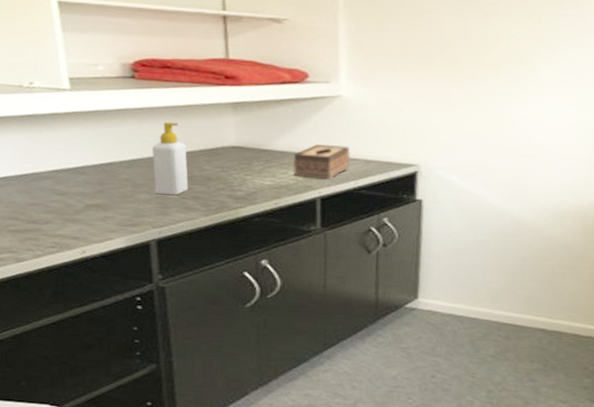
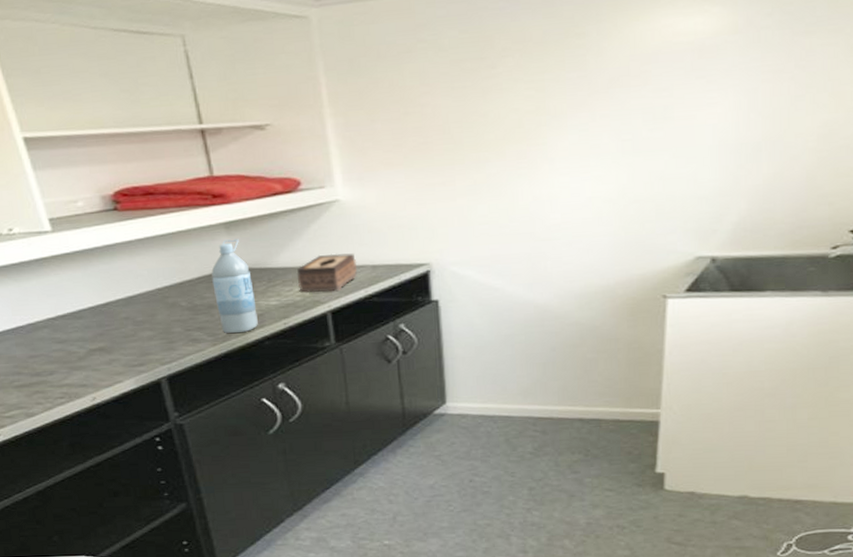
soap bottle: present [152,122,189,196] -> none [148,251,192,330]
water bottle: none [213,118,251,207] -> present [211,239,258,333]

